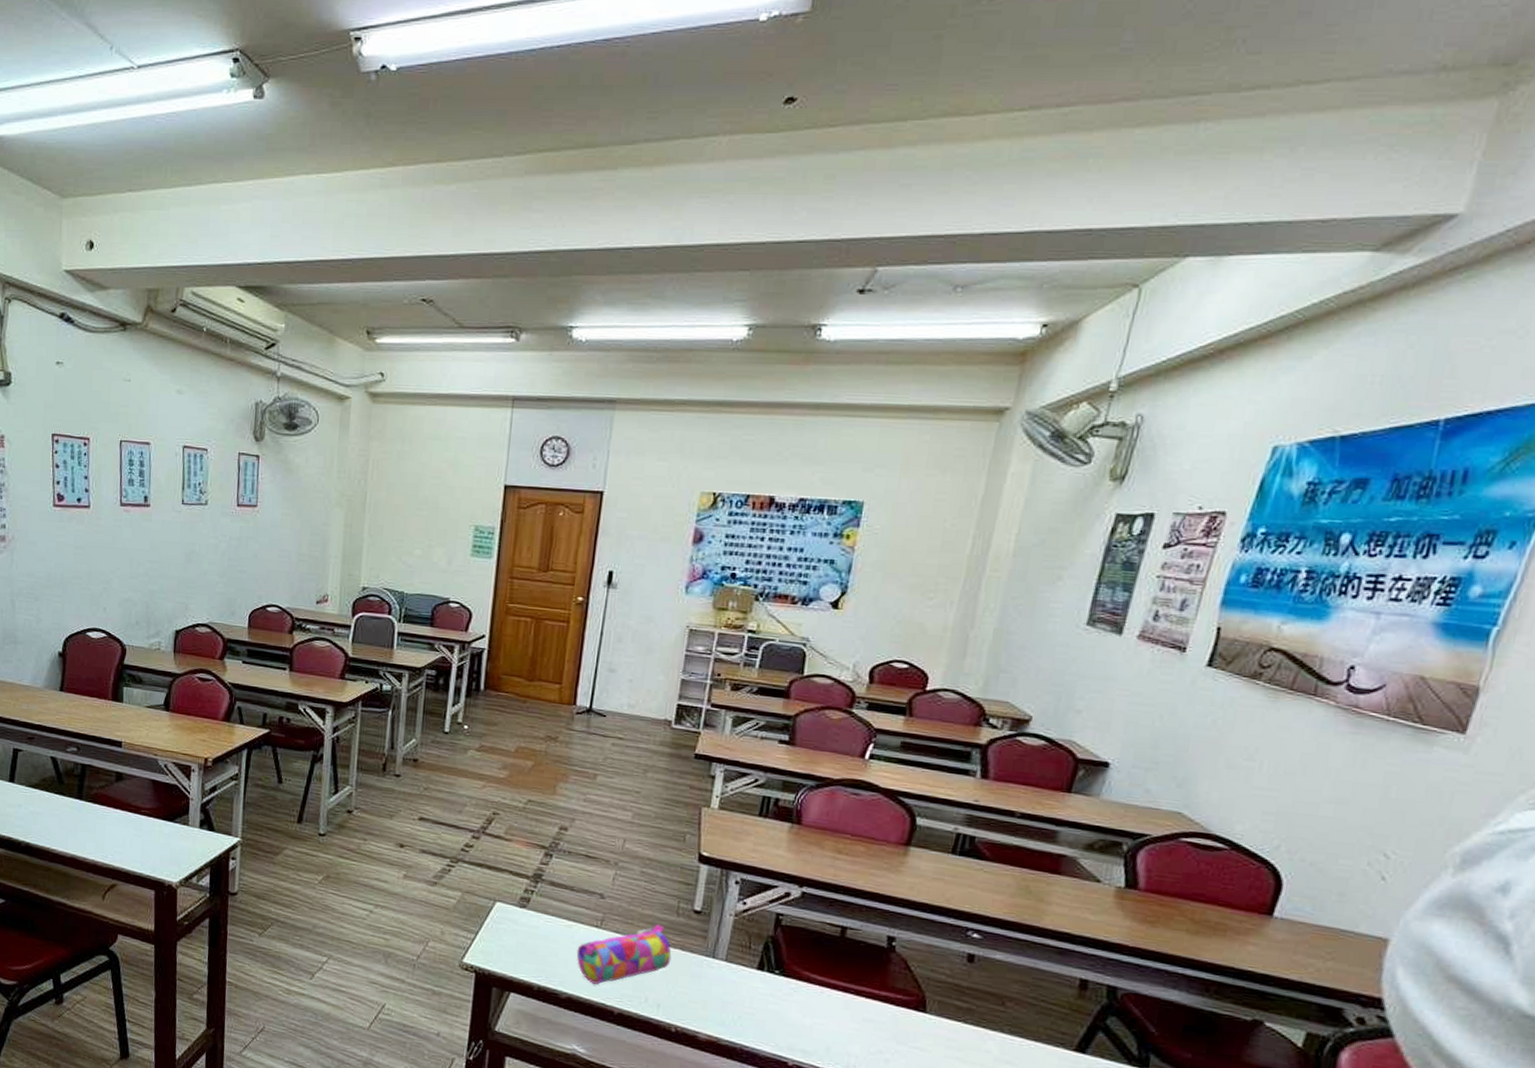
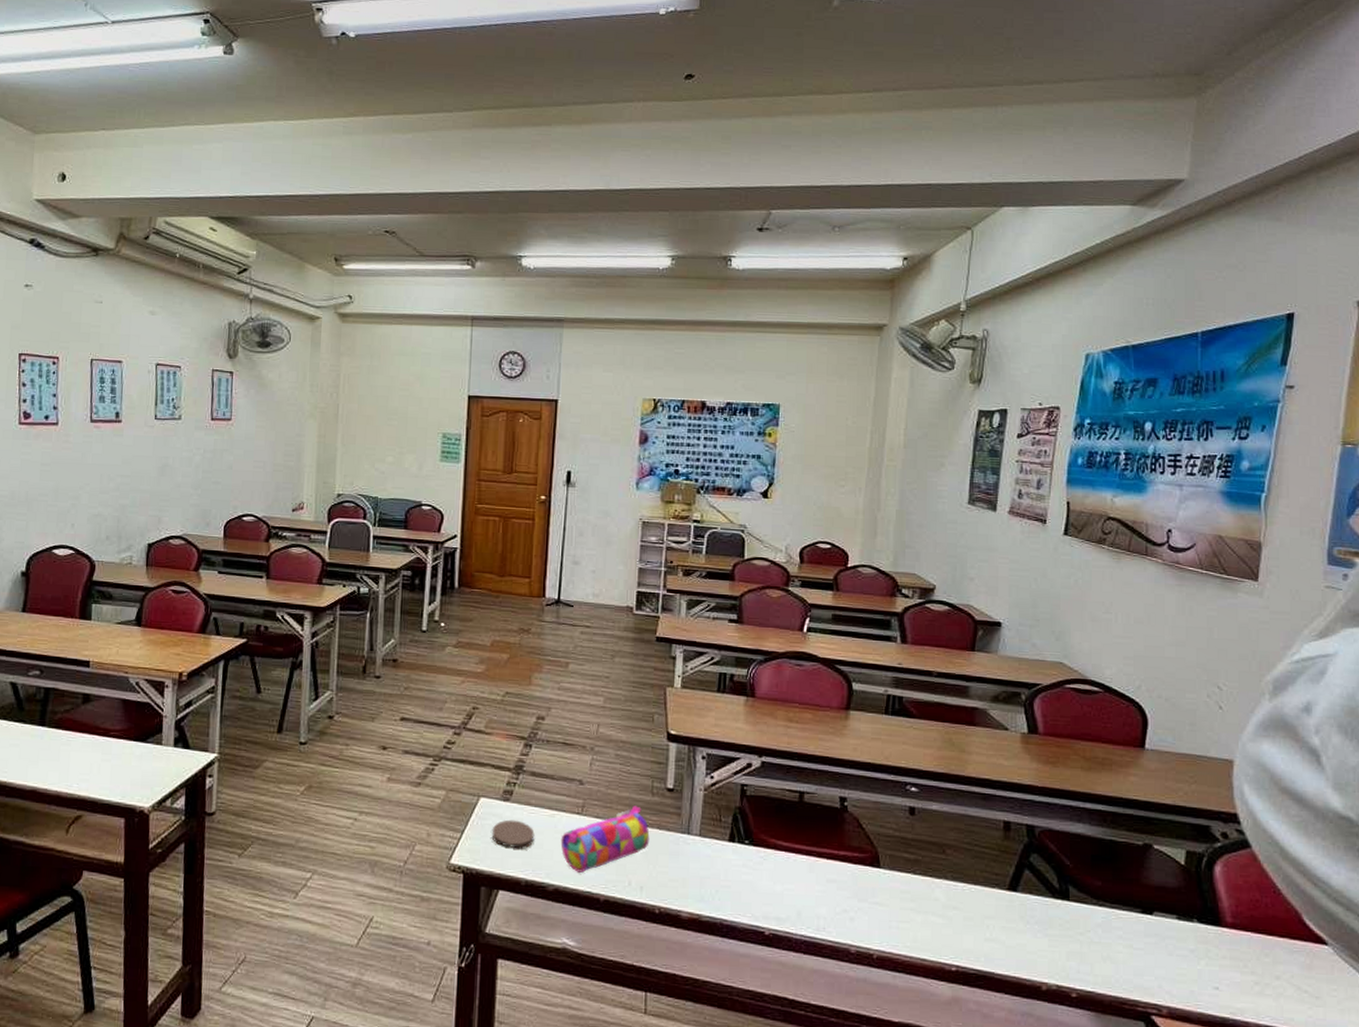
coaster: none [506,926,550,956] -> present [491,819,535,850]

